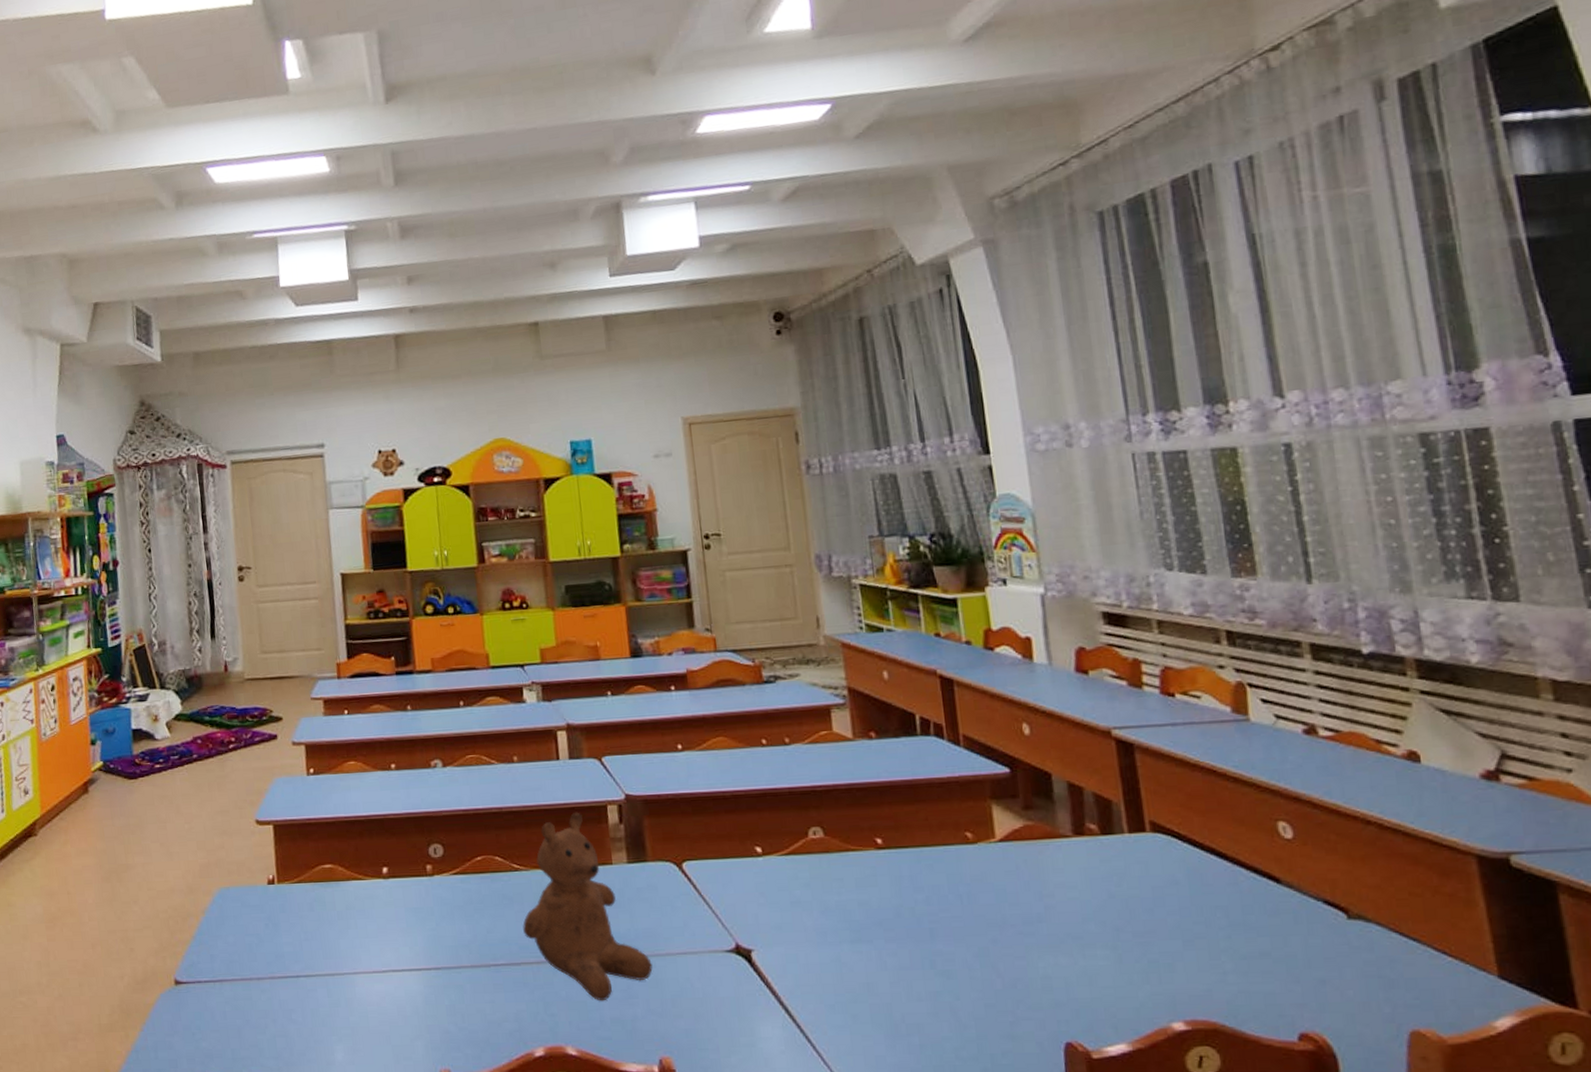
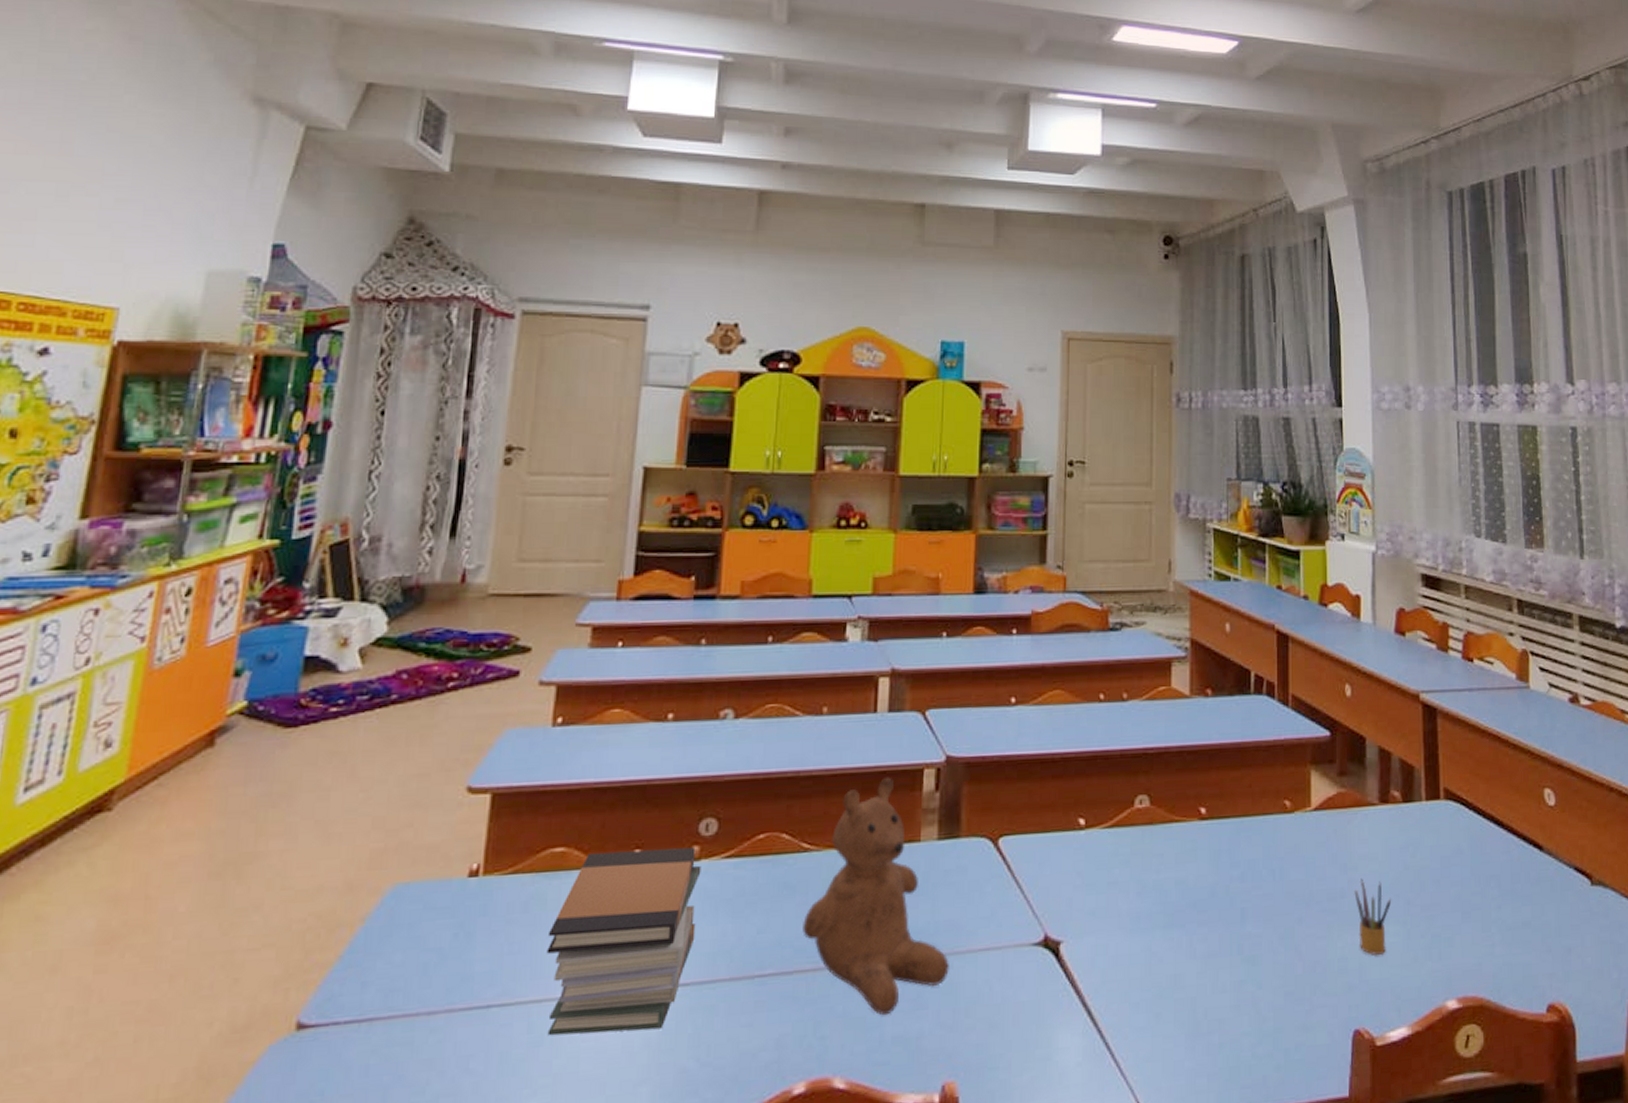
book stack: none [330,866,440,1001] -> present [546,847,701,1036]
pencil box: none [1052,905,1098,976] -> present [1354,878,1392,955]

